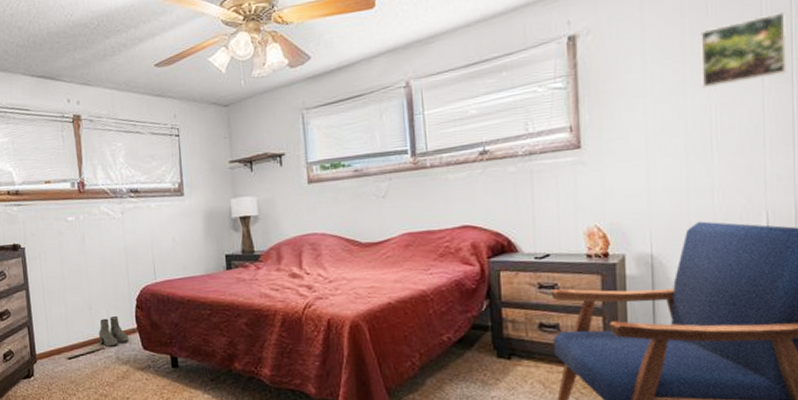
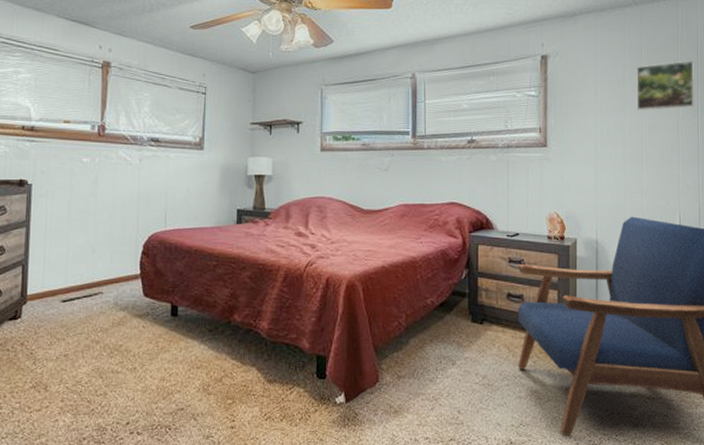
boots: present [98,315,129,347] -> none [98,260,130,291]

